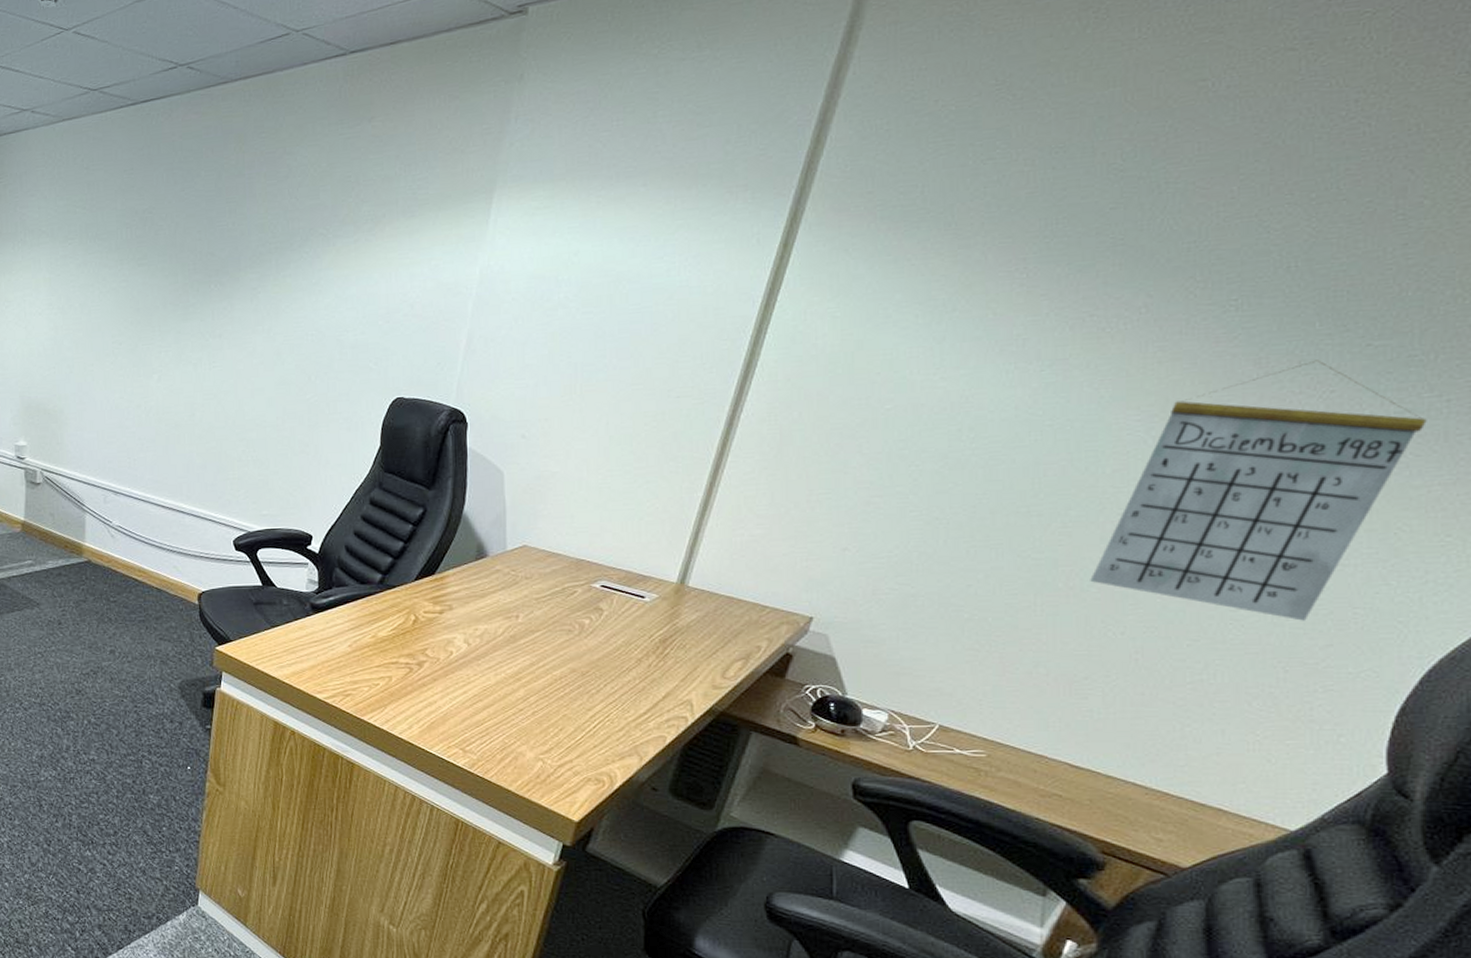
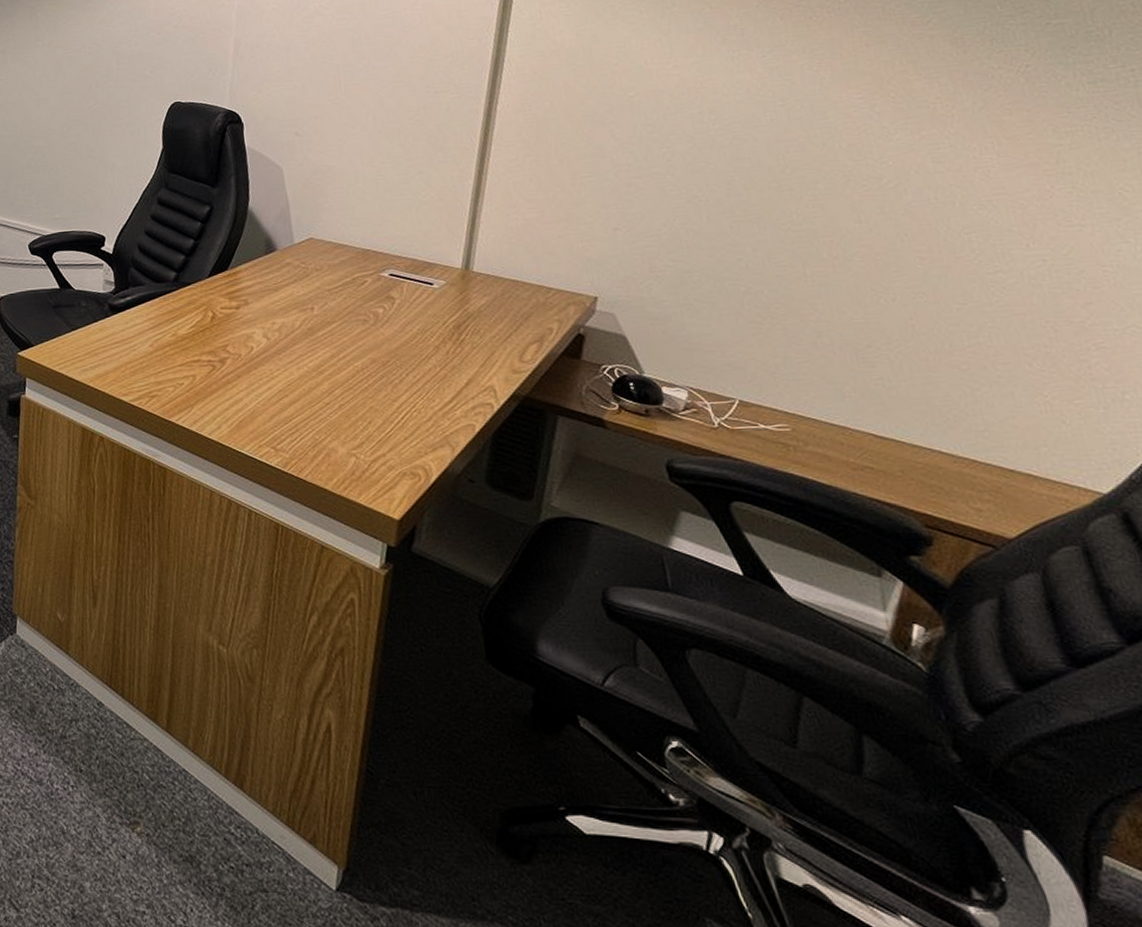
calendar: present [1090,360,1427,621] -> none [851,38,1119,281]

